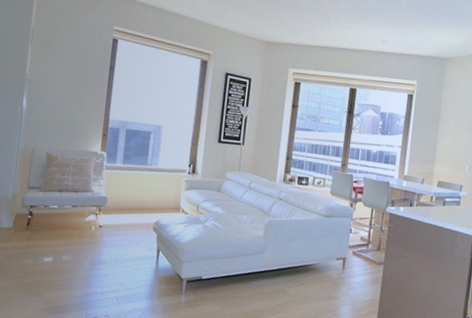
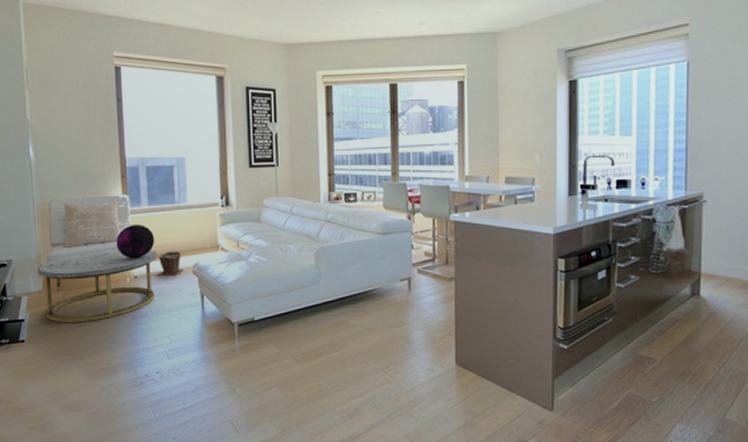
coffee table: none [10,198,124,262] -> present [37,248,158,322]
decorative orb: none [87,179,124,210] -> present [116,225,155,259]
plant pot: none [120,207,146,230] -> present [157,251,184,276]

